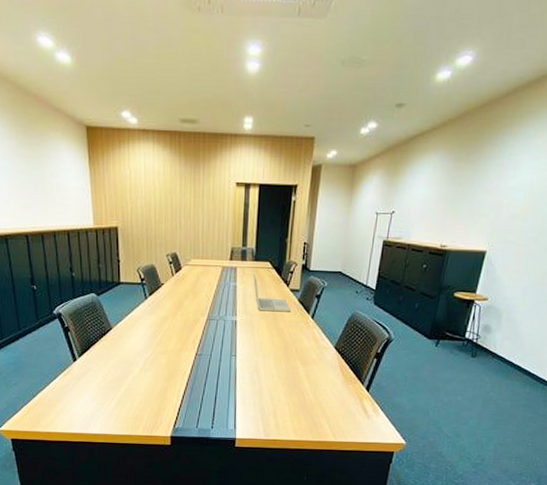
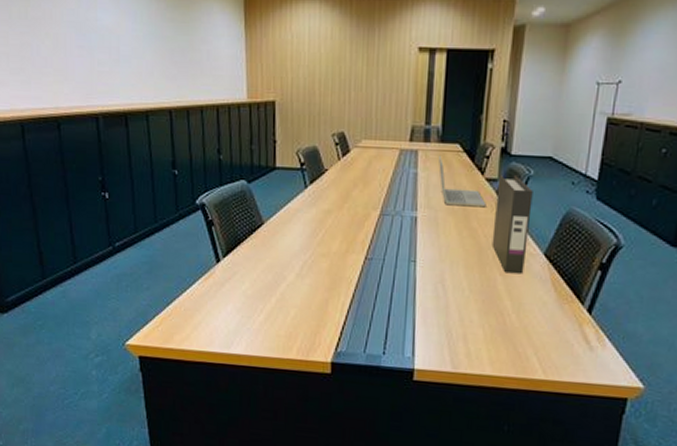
binder: none [295,285,327,363] -> present [492,173,533,274]

